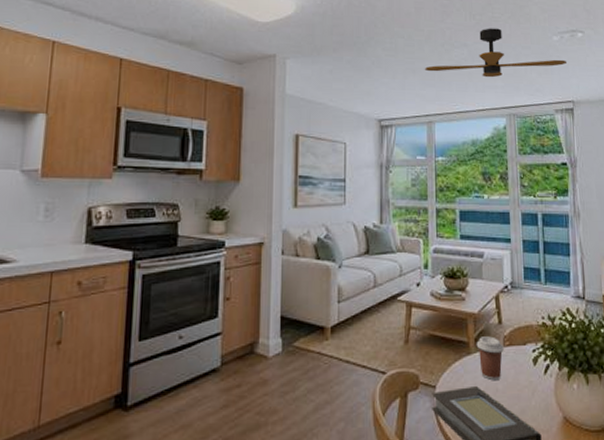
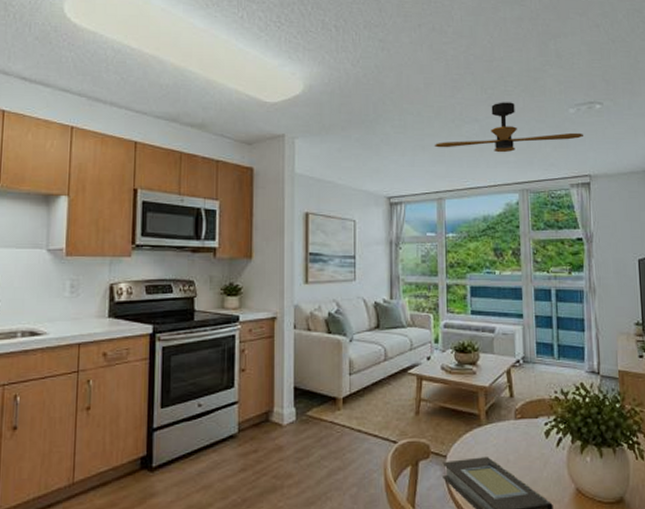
coffee cup: present [476,336,504,381] -> none [487,409,515,452]

